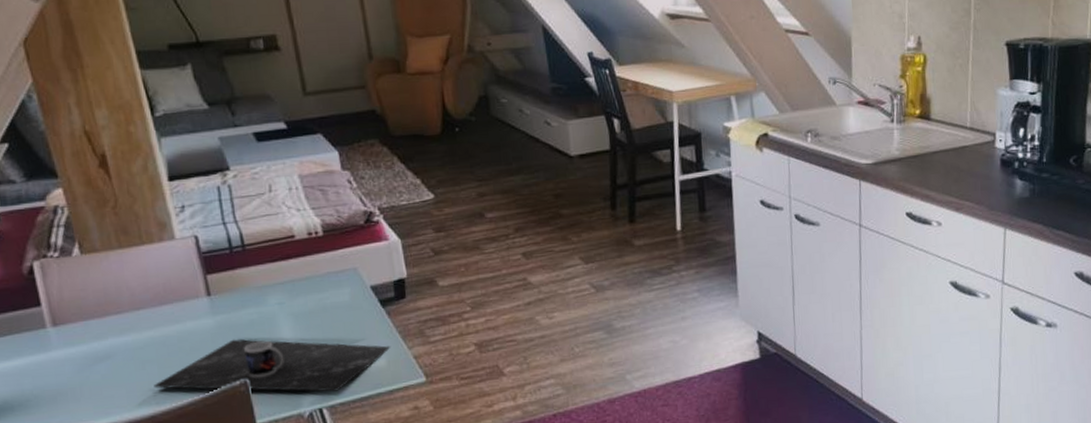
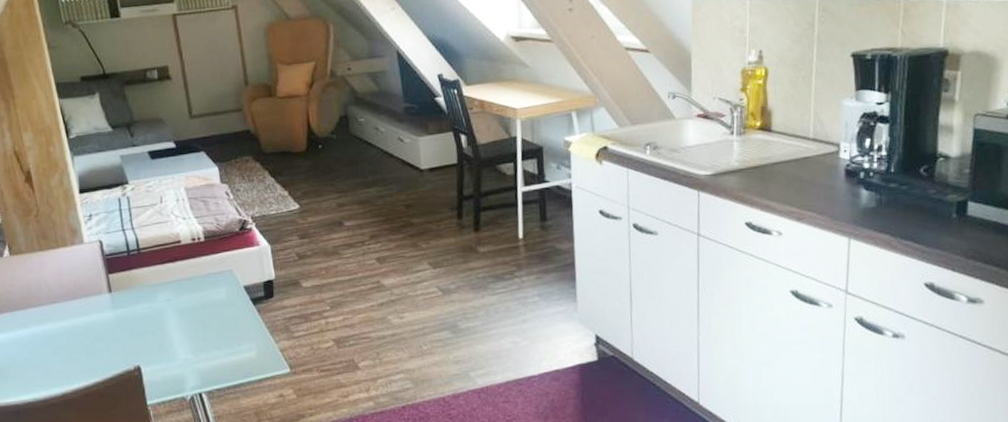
place setting: present [153,339,391,392] -> none [65,330,261,379]

